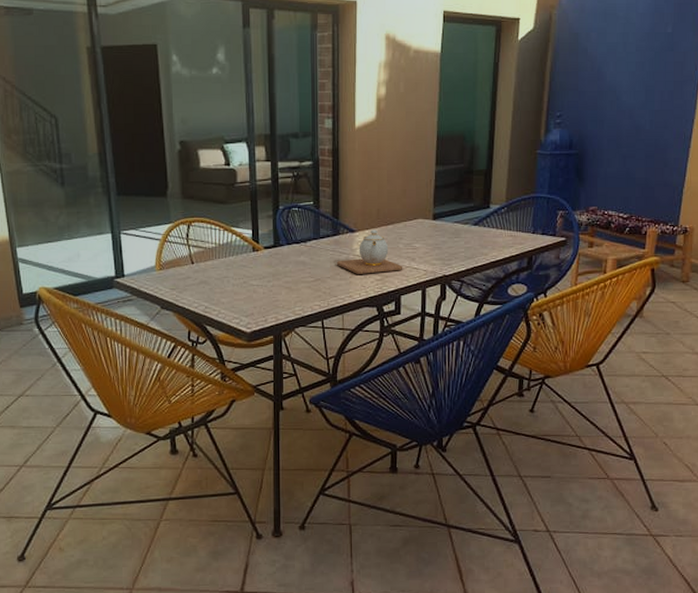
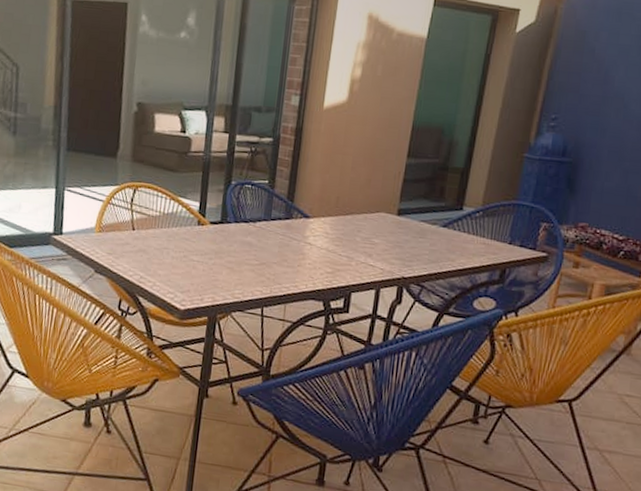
teapot: present [337,229,403,274] -> none [286,217,358,266]

